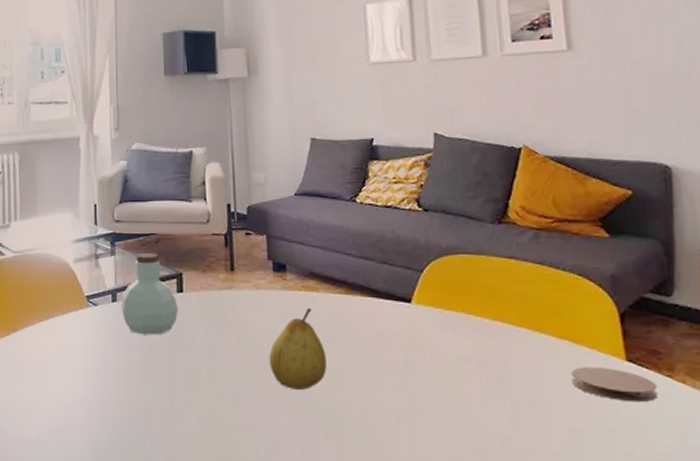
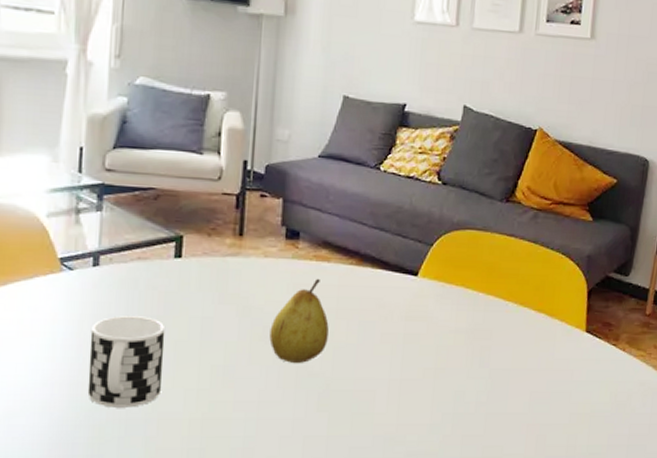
cup: none [115,344,177,427] -> present [87,316,166,408]
jar: present [120,253,178,335] -> none [103,210,174,306]
coaster: present [571,367,657,403] -> none [541,337,604,368]

